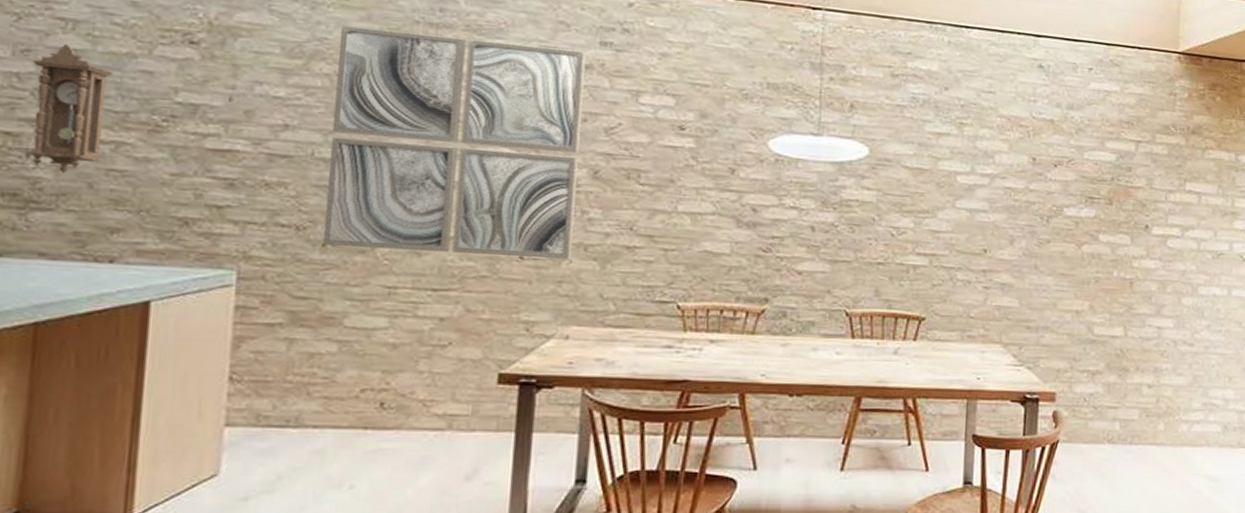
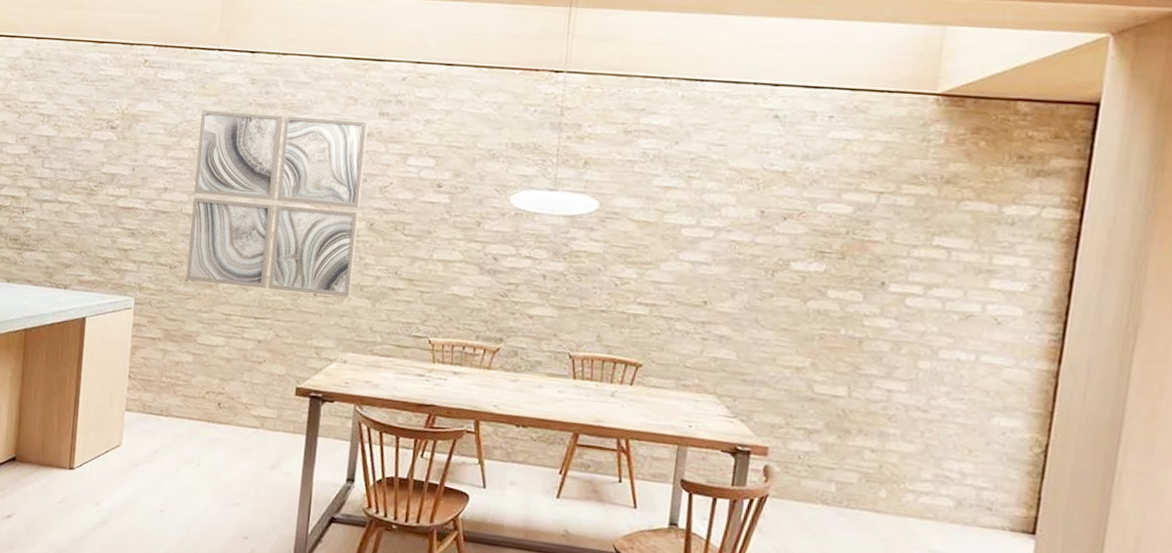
pendulum clock: present [27,43,113,174] -> none [23,132,68,225]

